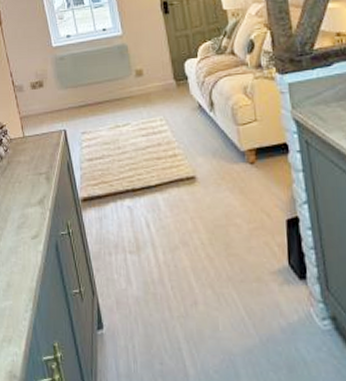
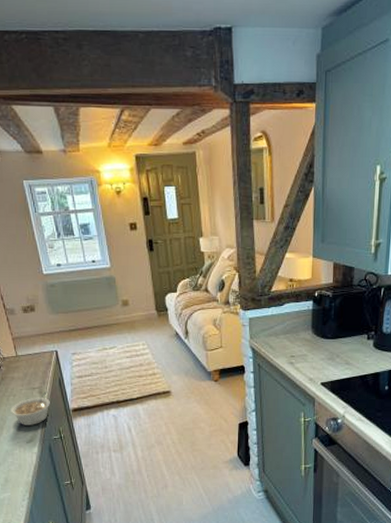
legume: none [16,177,58,218] -> present [10,391,50,425]

